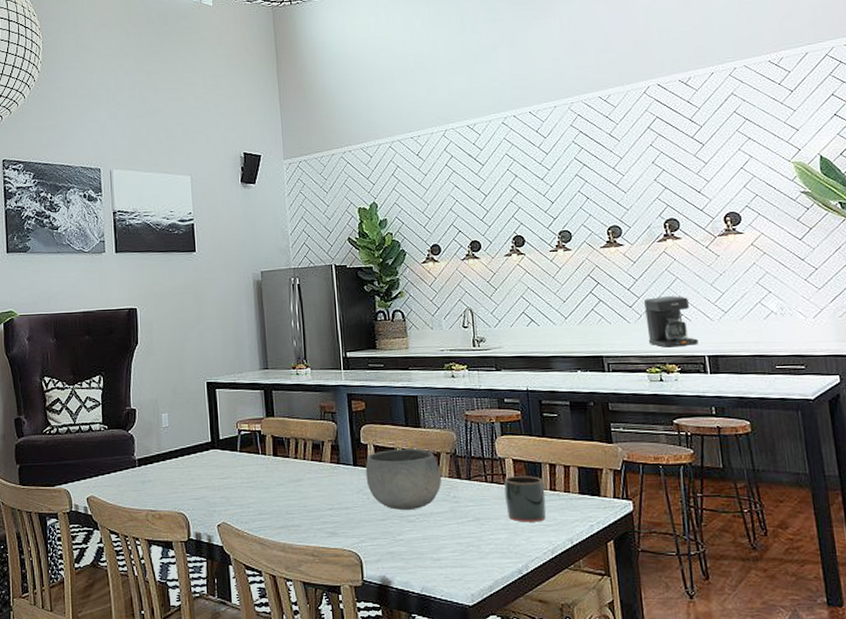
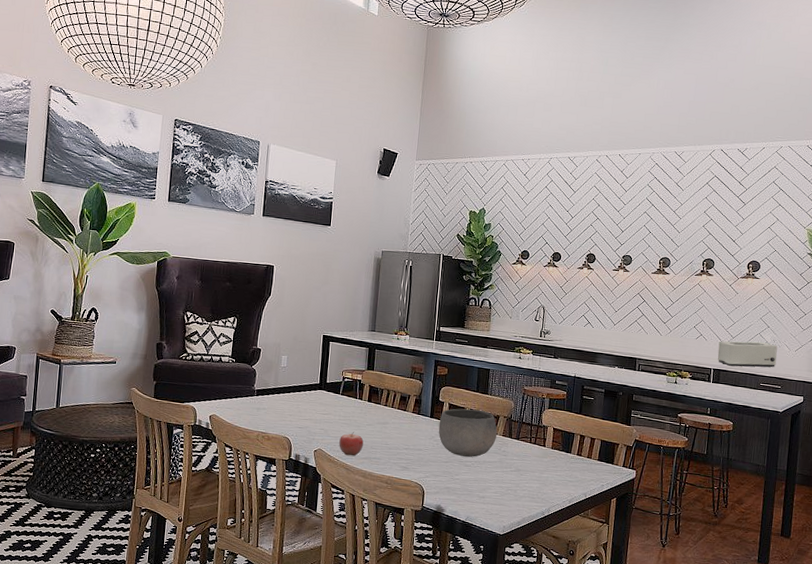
fruit: none [246,495,276,527] -> present [339,431,364,456]
mug: present [504,476,547,522] -> none [541,441,573,478]
coffee maker: present [644,296,698,347] -> none [672,318,709,359]
toaster: none [707,312,792,349] -> present [717,341,778,367]

